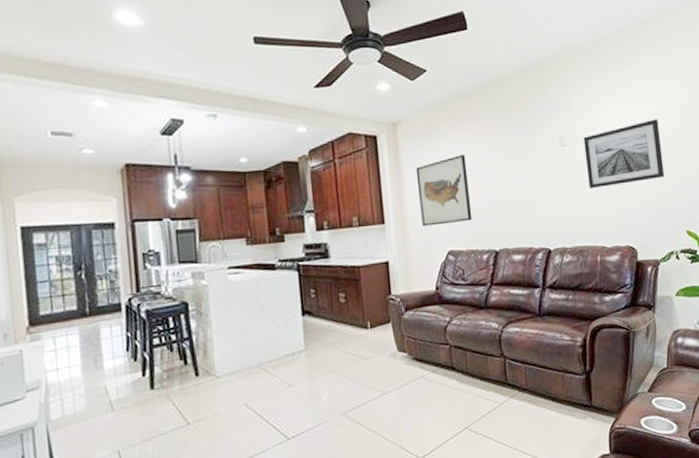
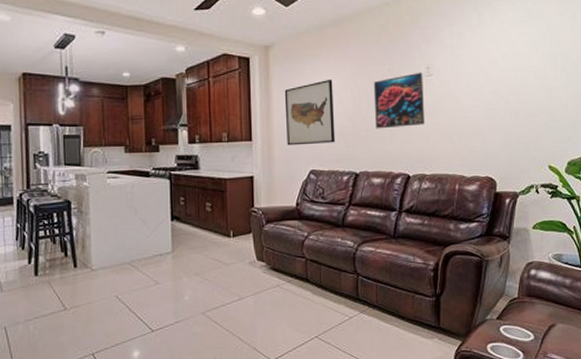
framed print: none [507,142,563,204] -> present [373,72,425,129]
wall art: present [583,119,664,189] -> none [450,53,530,119]

